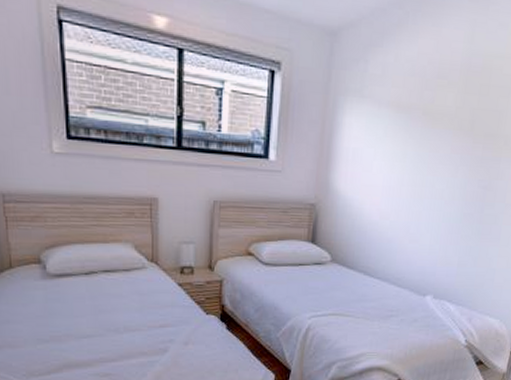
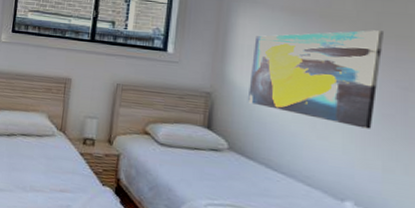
wall art: none [350,128,475,229] -> present [247,30,383,129]

